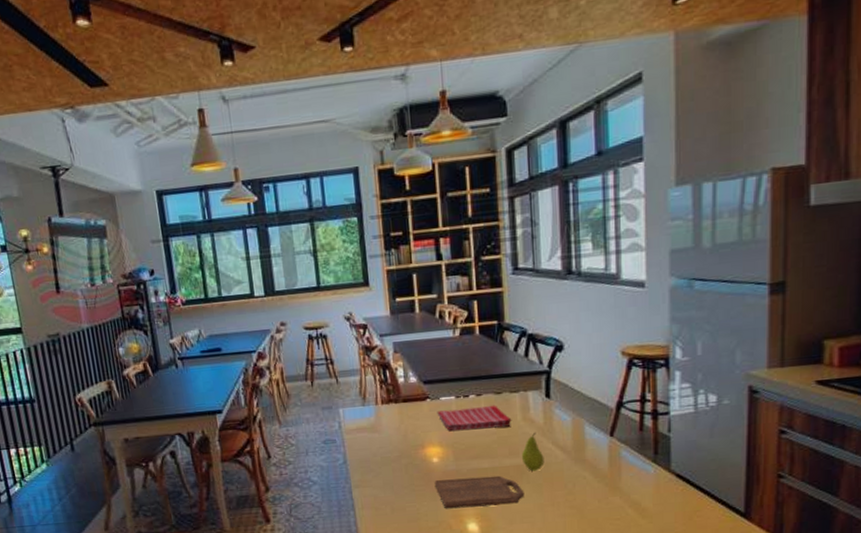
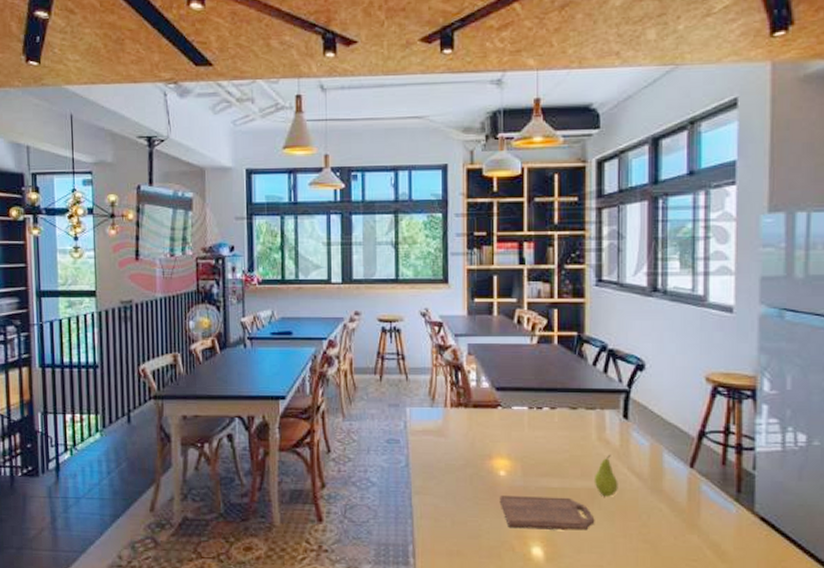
dish towel: present [436,405,512,432] -> none [507,420,586,445]

